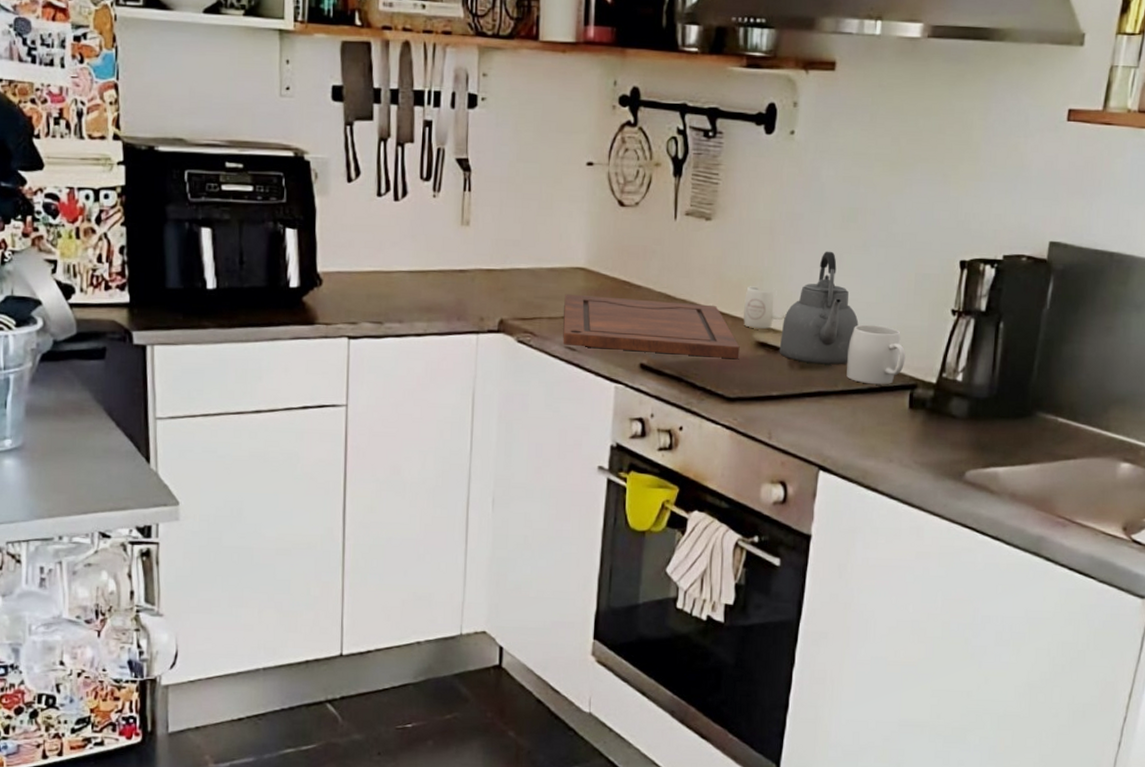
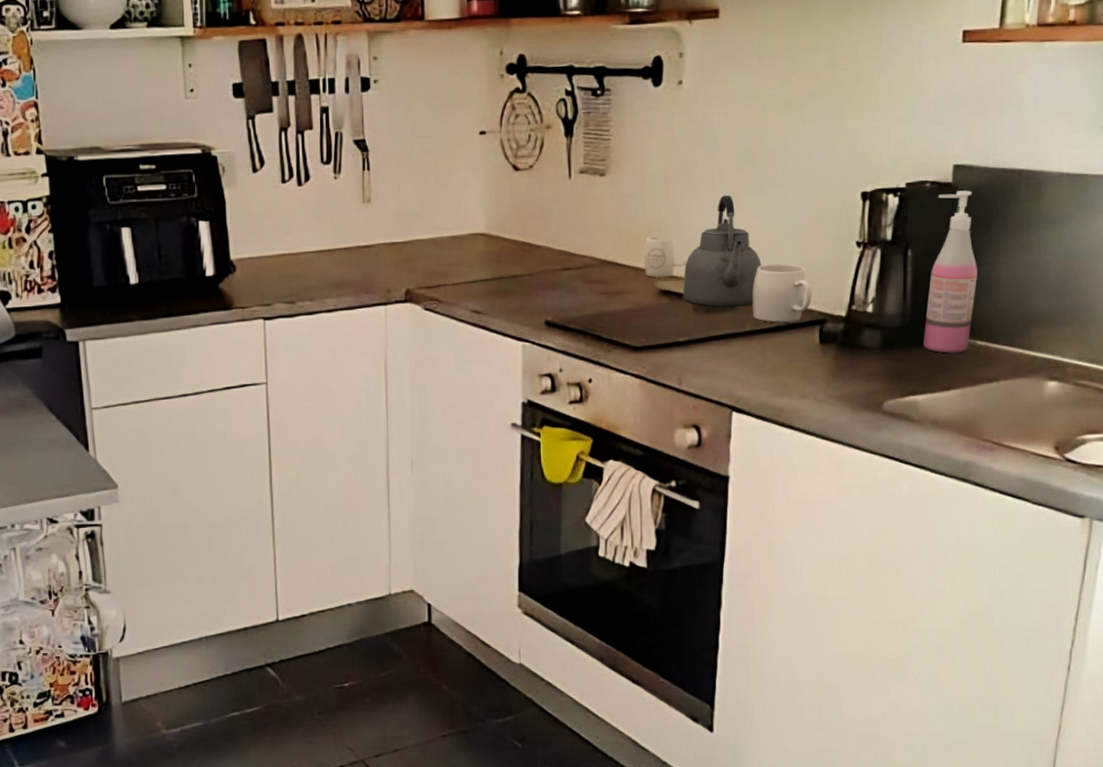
cutting board: present [562,293,740,358] -> none [467,258,643,310]
soap dispenser: none [1008,268,1065,429] -> present [923,190,977,354]

